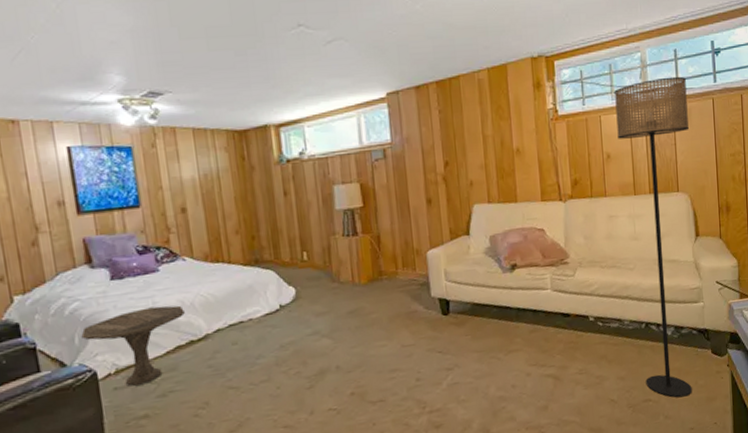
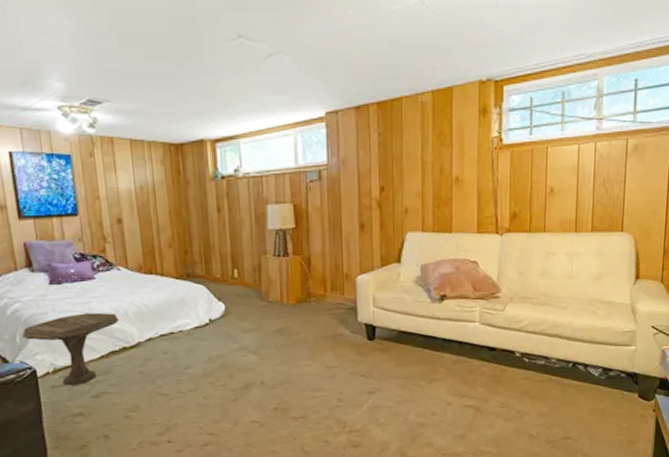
floor lamp: present [615,76,692,398] -> none [564,108,644,438]

